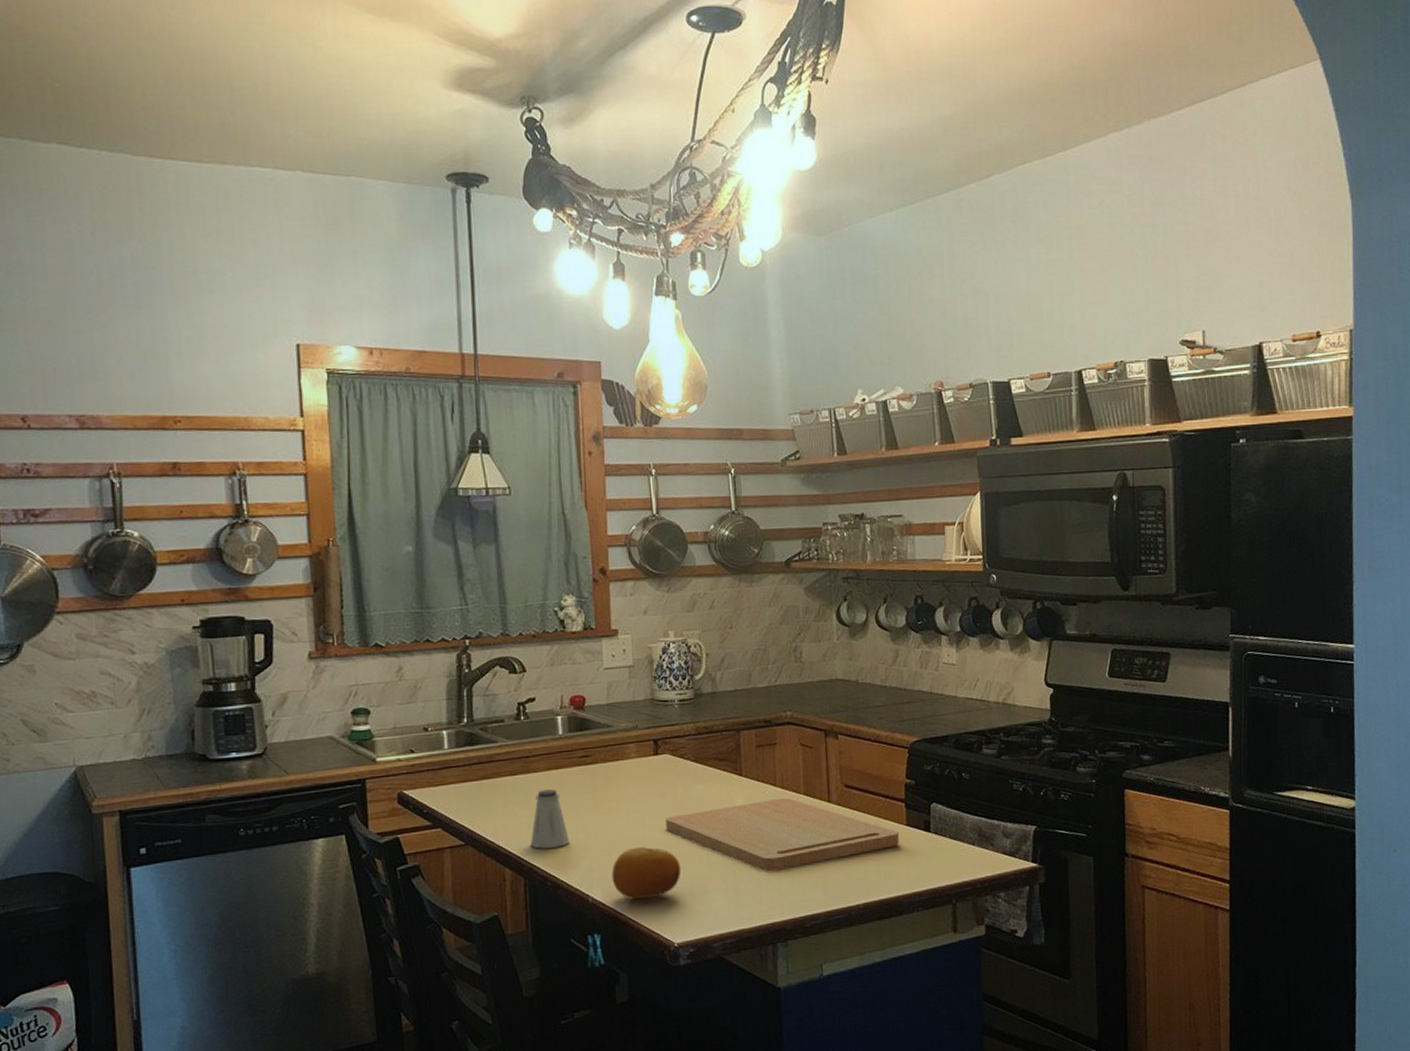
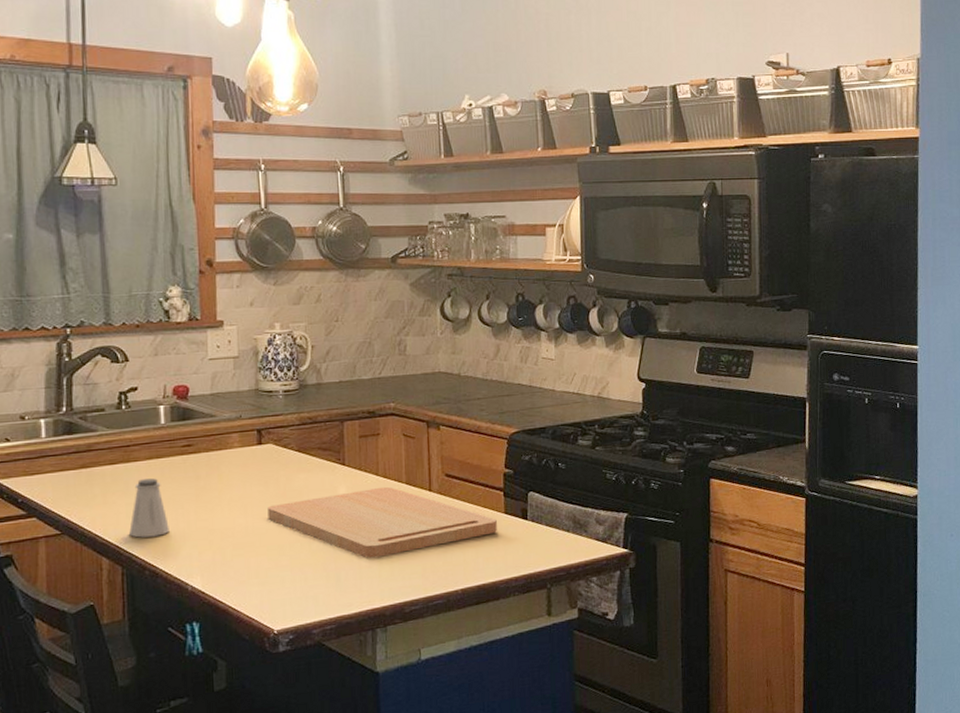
fruit: present [611,847,682,900] -> none [212,535,283,588]

